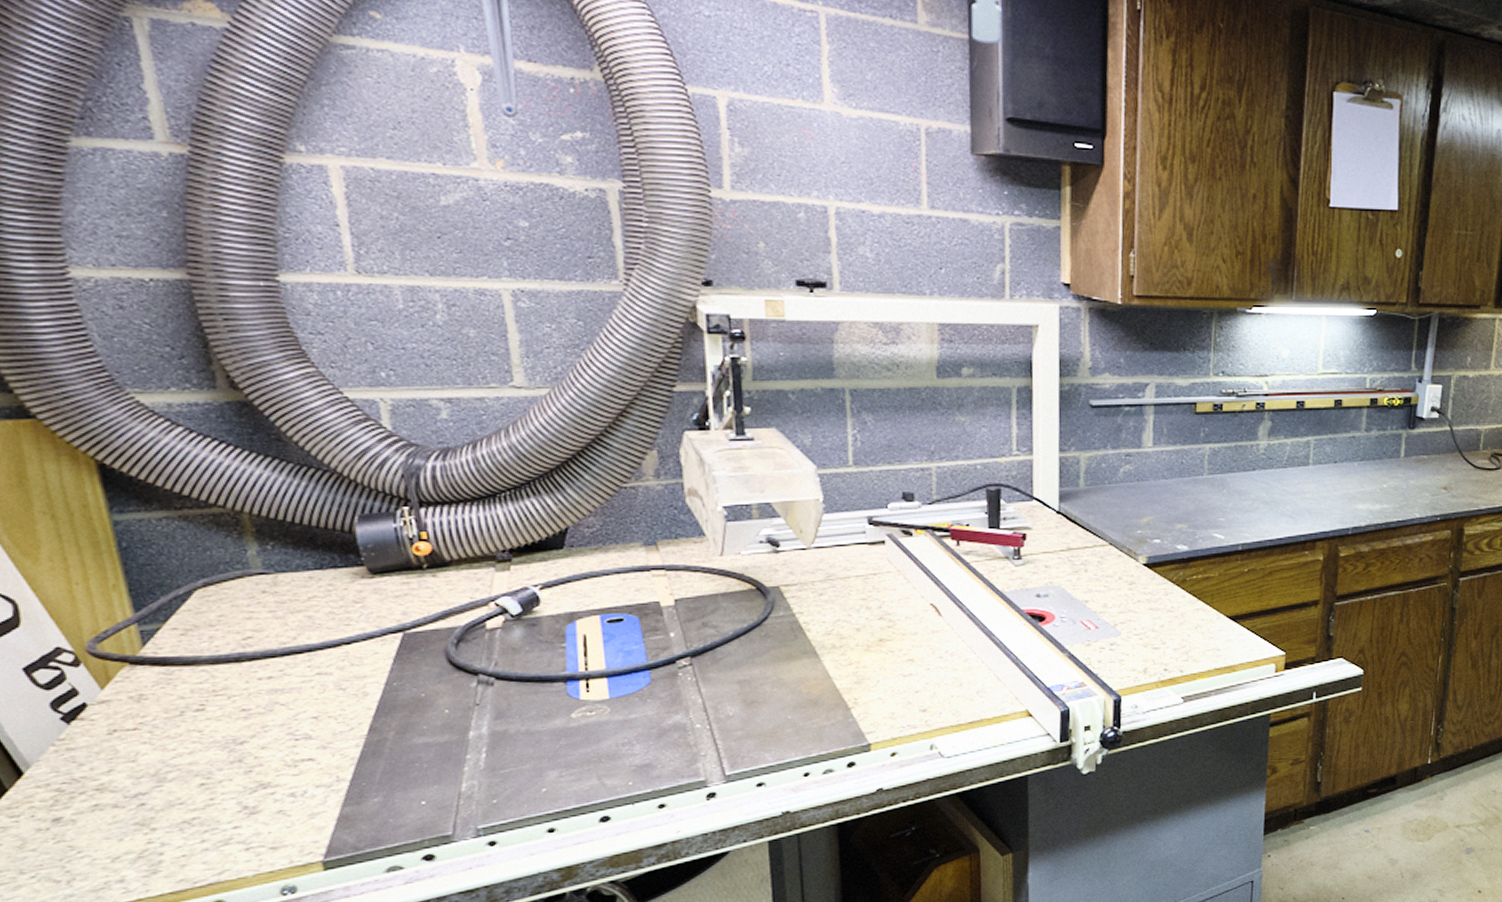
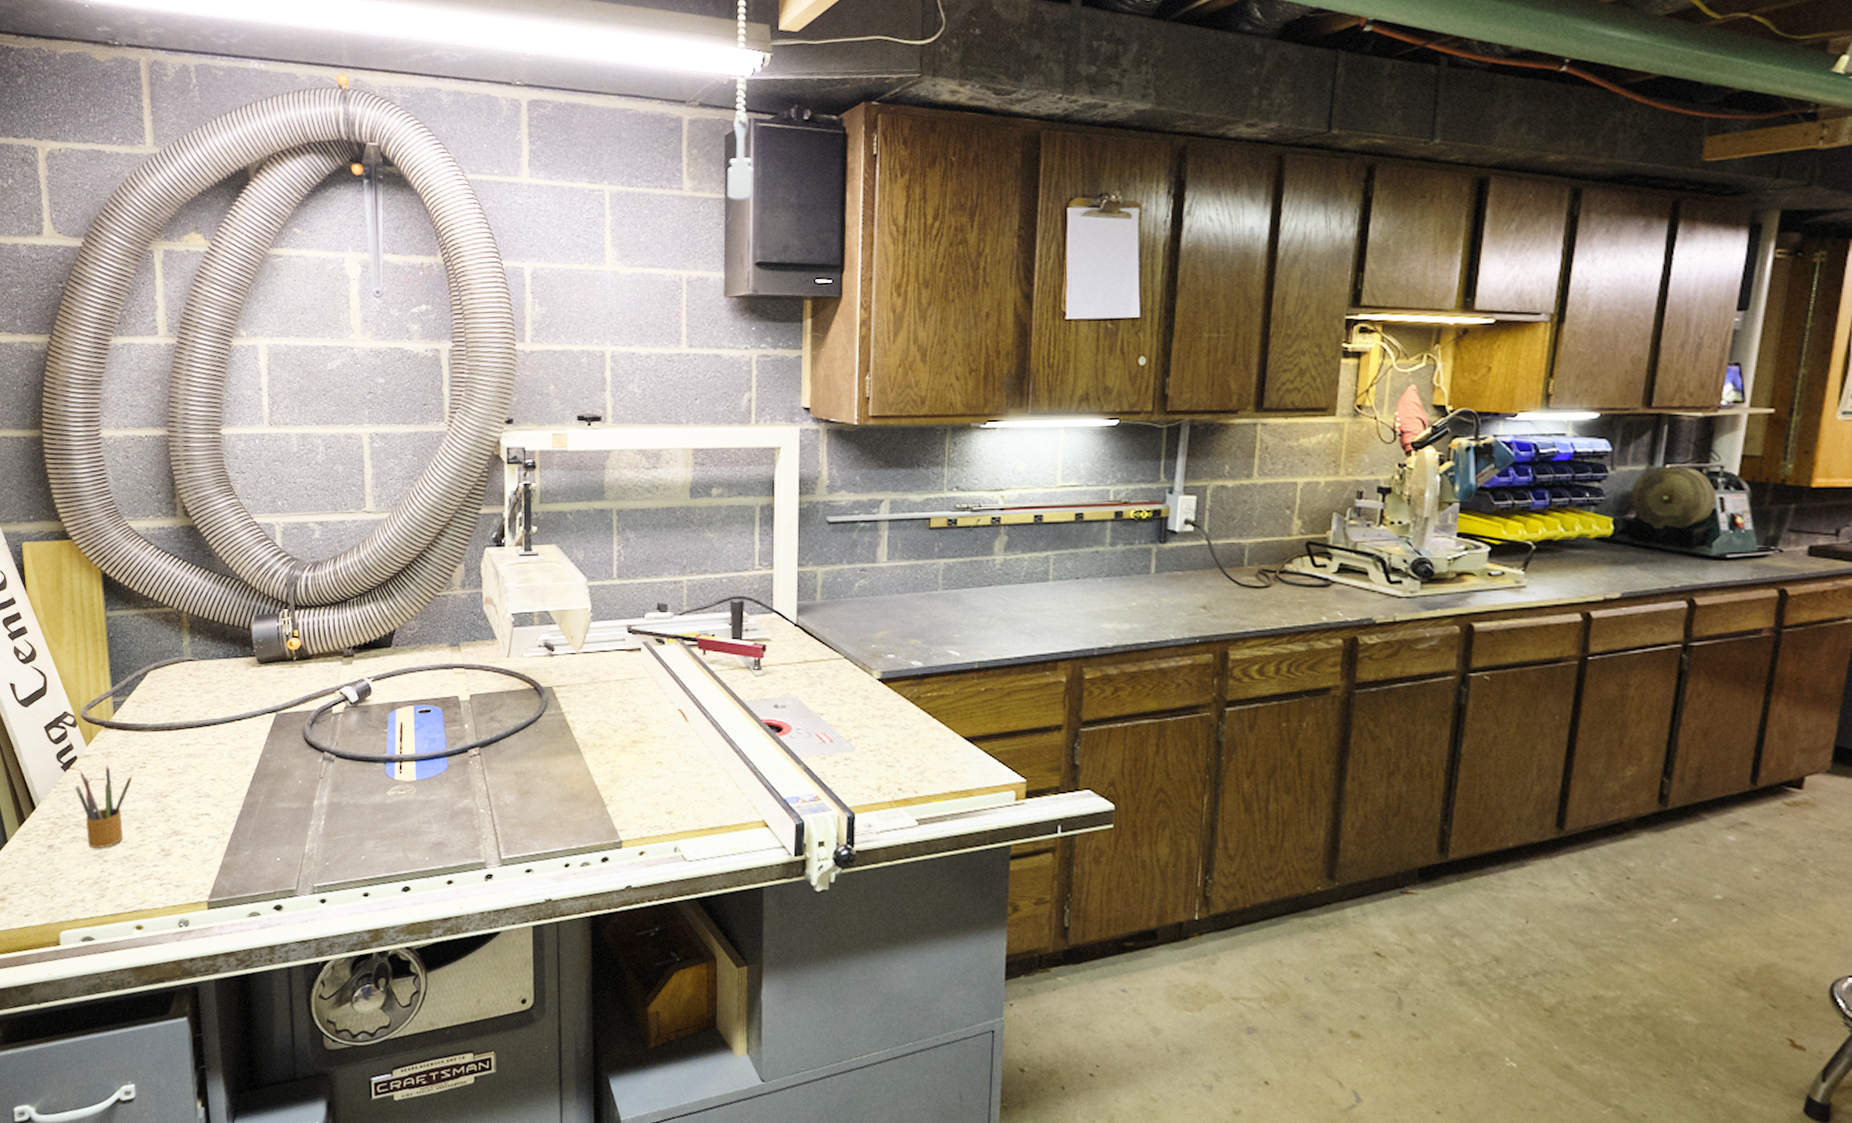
pencil box: none [88,710,184,817] -> present [75,764,132,849]

